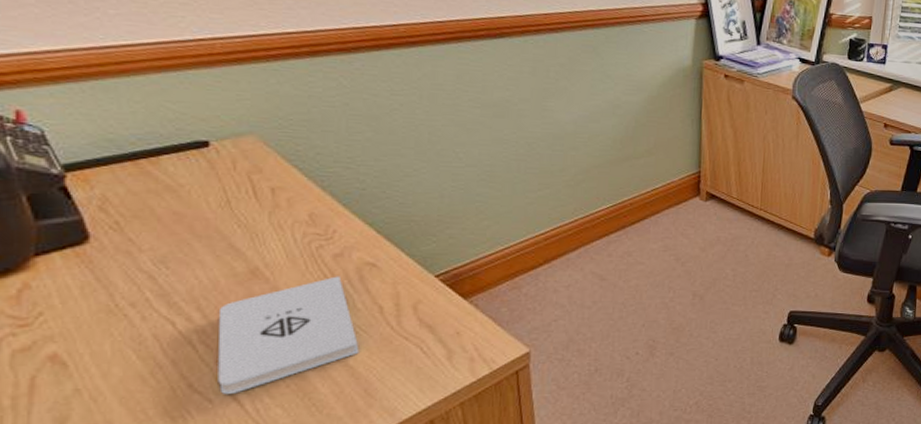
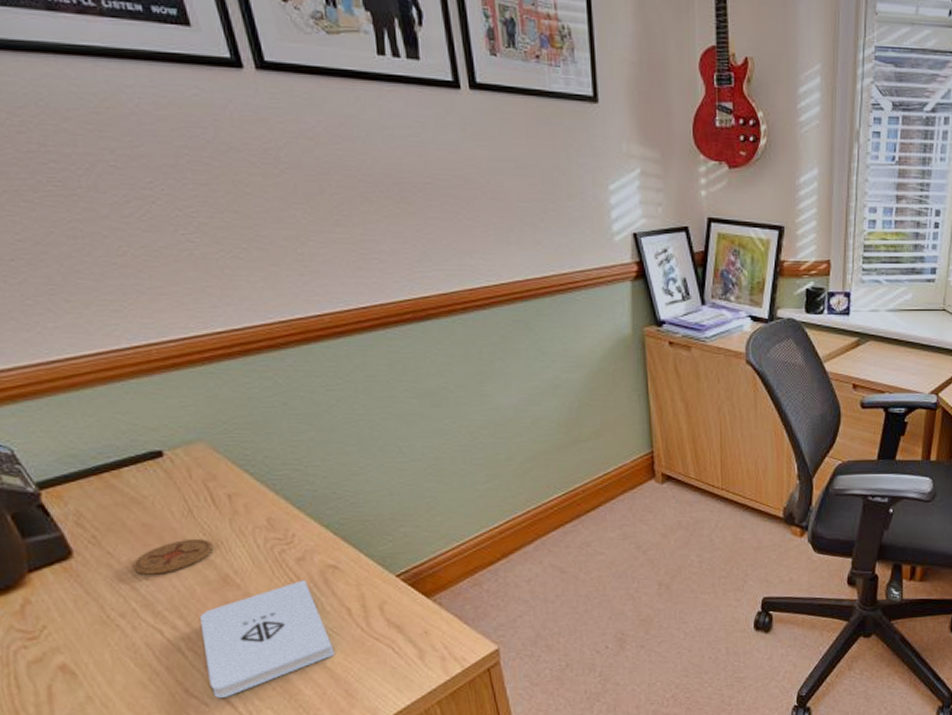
coaster: none [154,230,246,264] -> present [132,539,213,575]

